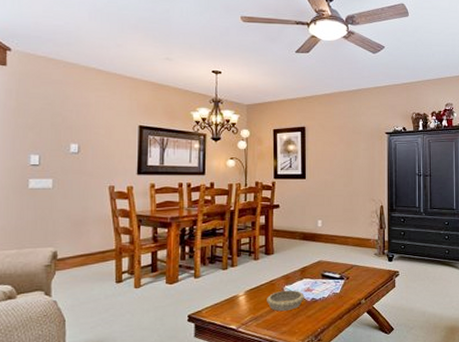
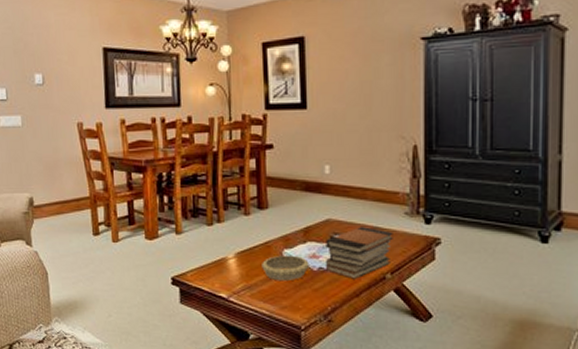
book stack: none [316,265,367,306] -> present [324,227,393,279]

